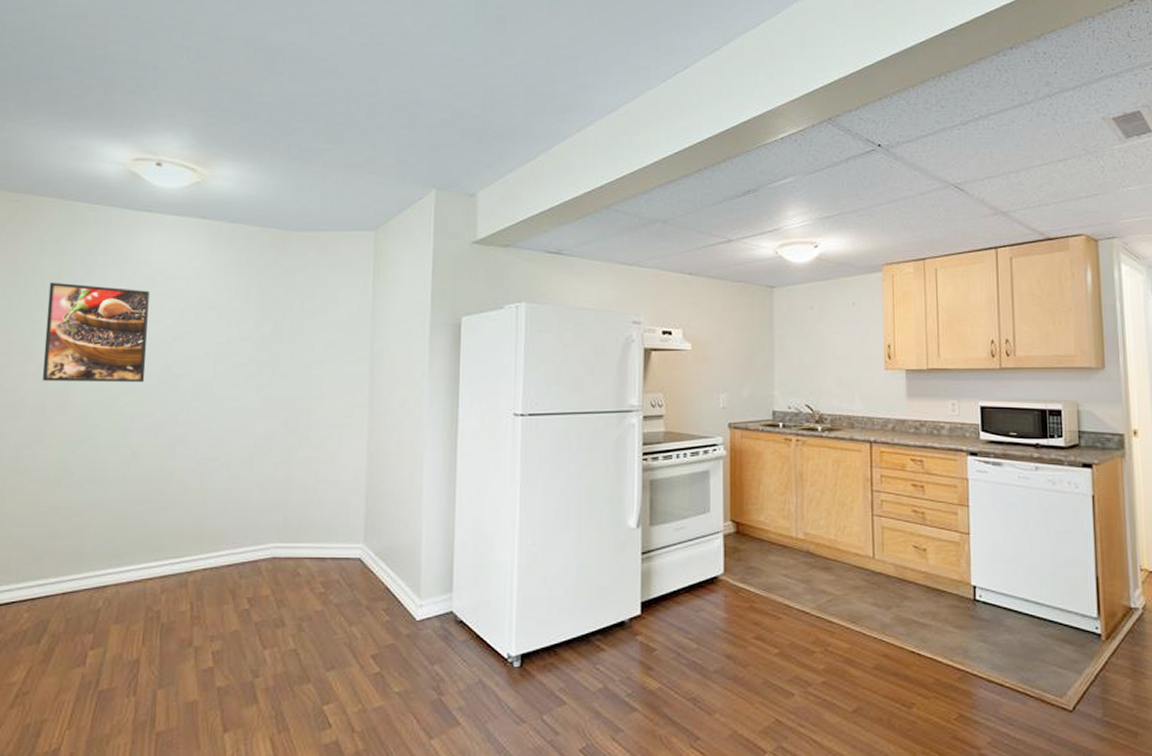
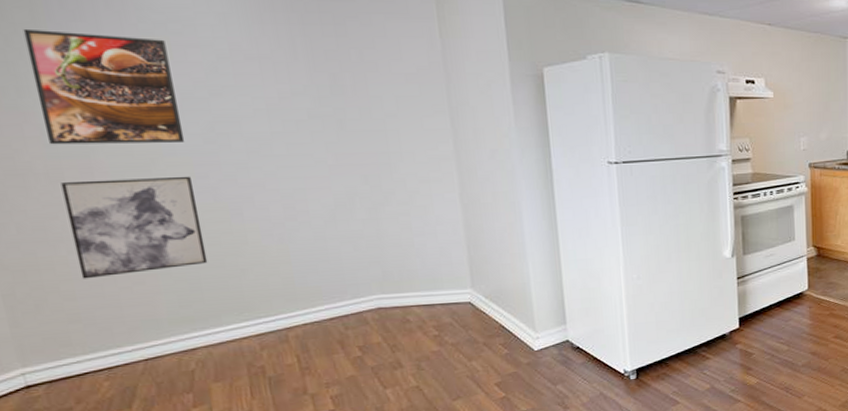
wall art: none [34,413,142,507] -> present [60,176,208,279]

